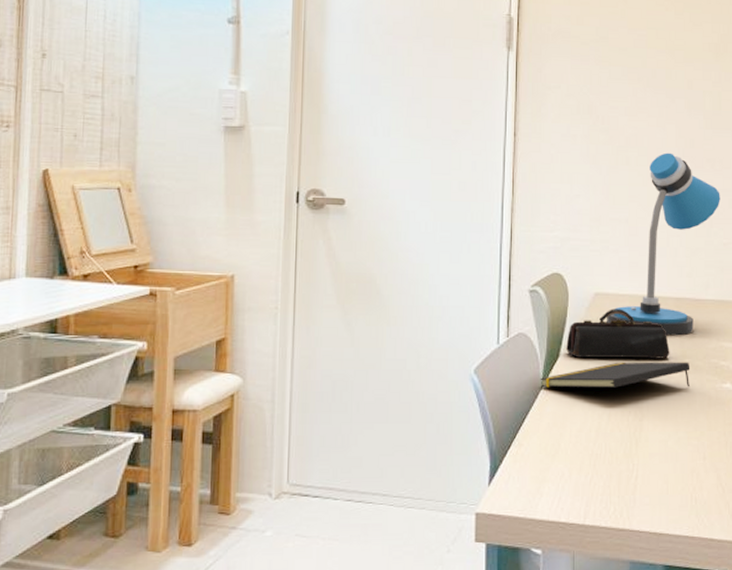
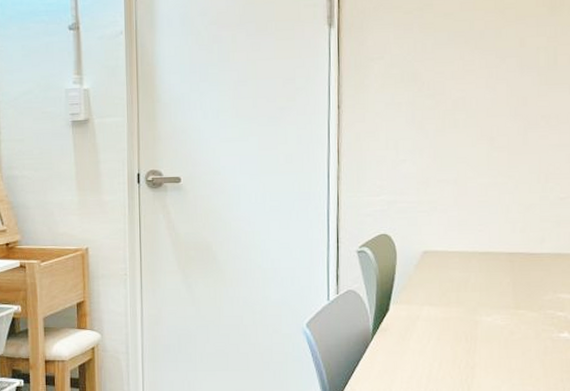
notepad: present [540,362,690,388] -> none [370,313,525,339]
pencil case: present [566,309,670,359] -> none [395,265,503,311]
desk lamp: present [607,152,720,336] -> none [436,112,557,289]

